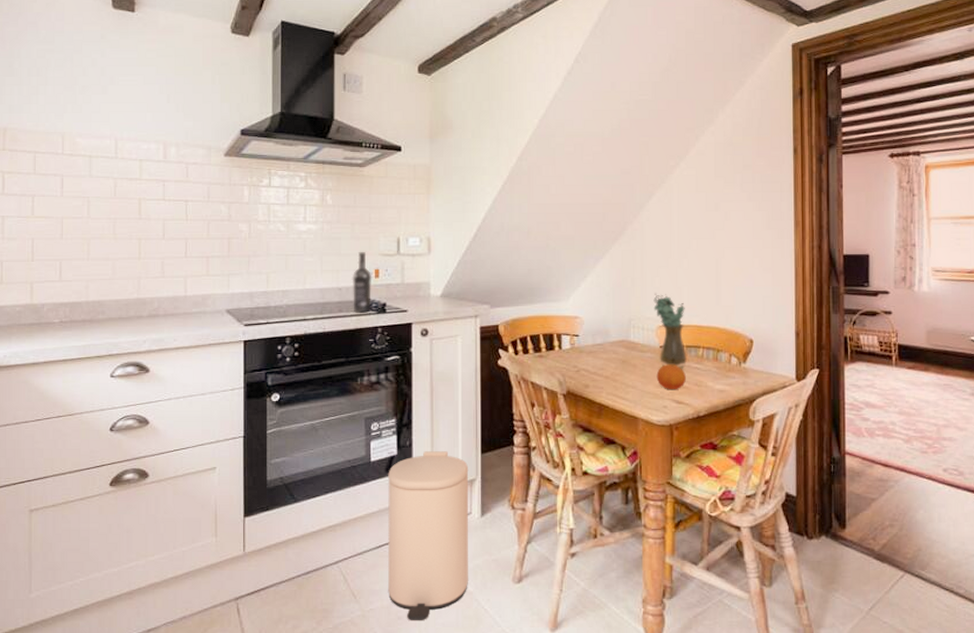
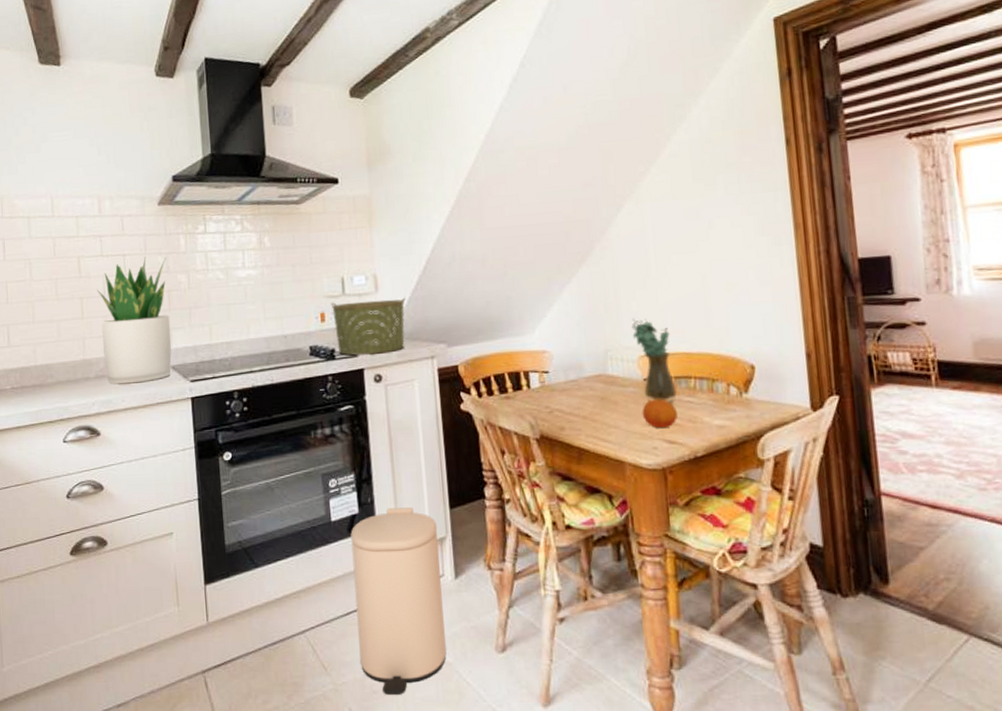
planter: none [155,204,228,324] -> present [96,256,172,385]
wine bottle: present [352,251,373,313] -> none [296,294,319,361]
basket: none [385,260,455,310] -> present [331,298,405,356]

